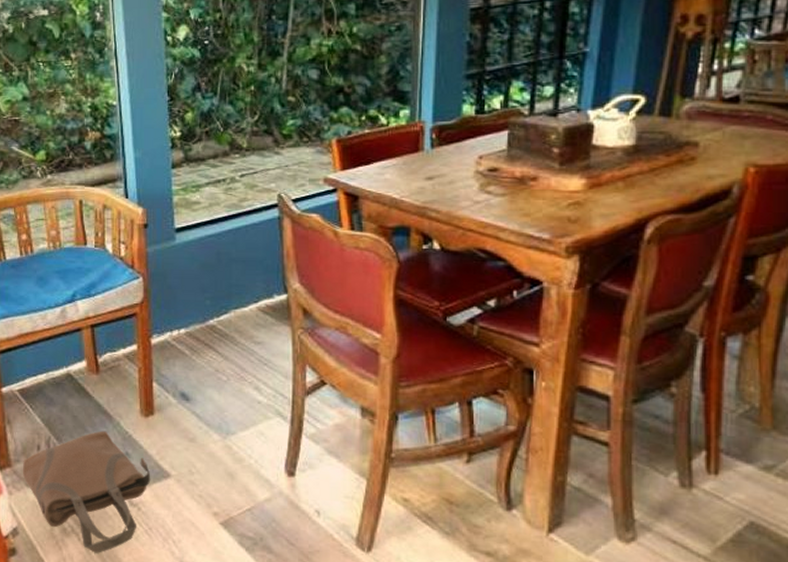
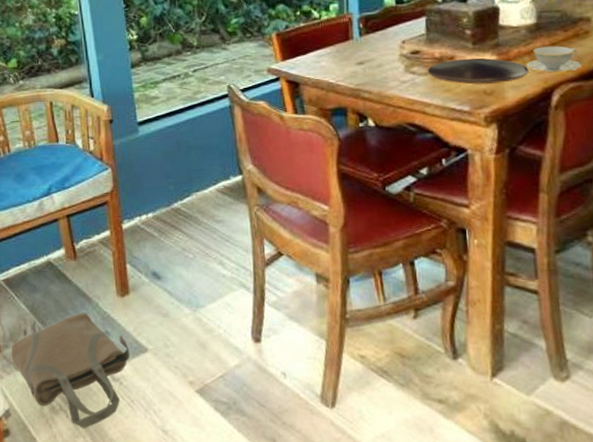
plate: none [505,180,622,210] -> present [427,58,529,85]
teacup: none [619,172,684,202] -> present [526,46,583,72]

